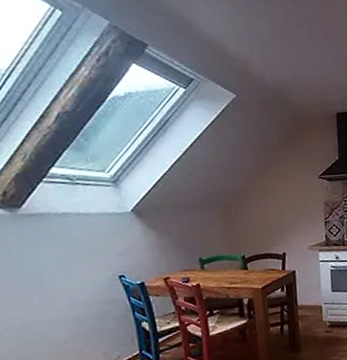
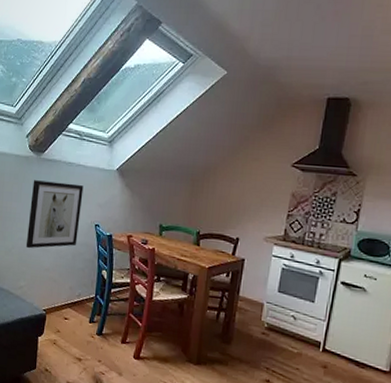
wall art: none [13,236,100,326] -> present [25,180,84,249]

